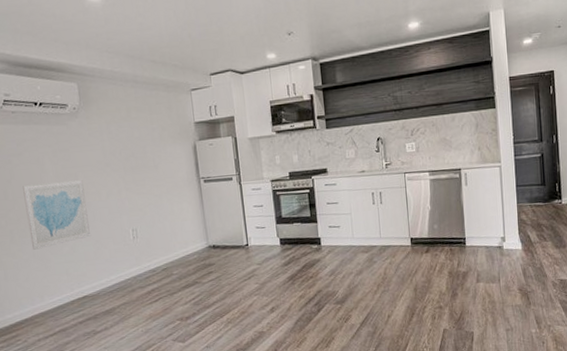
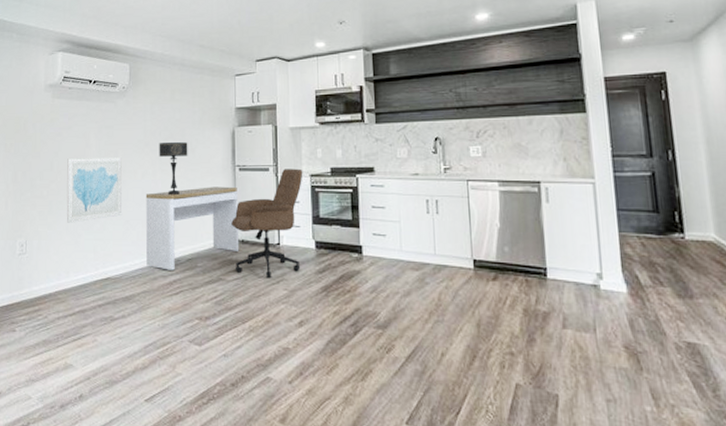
desk: none [113,198,212,282] -> present [145,186,240,270]
table lamp: none [120,159,152,212] -> present [159,142,188,195]
office chair: none [201,175,269,275] -> present [231,168,303,277]

